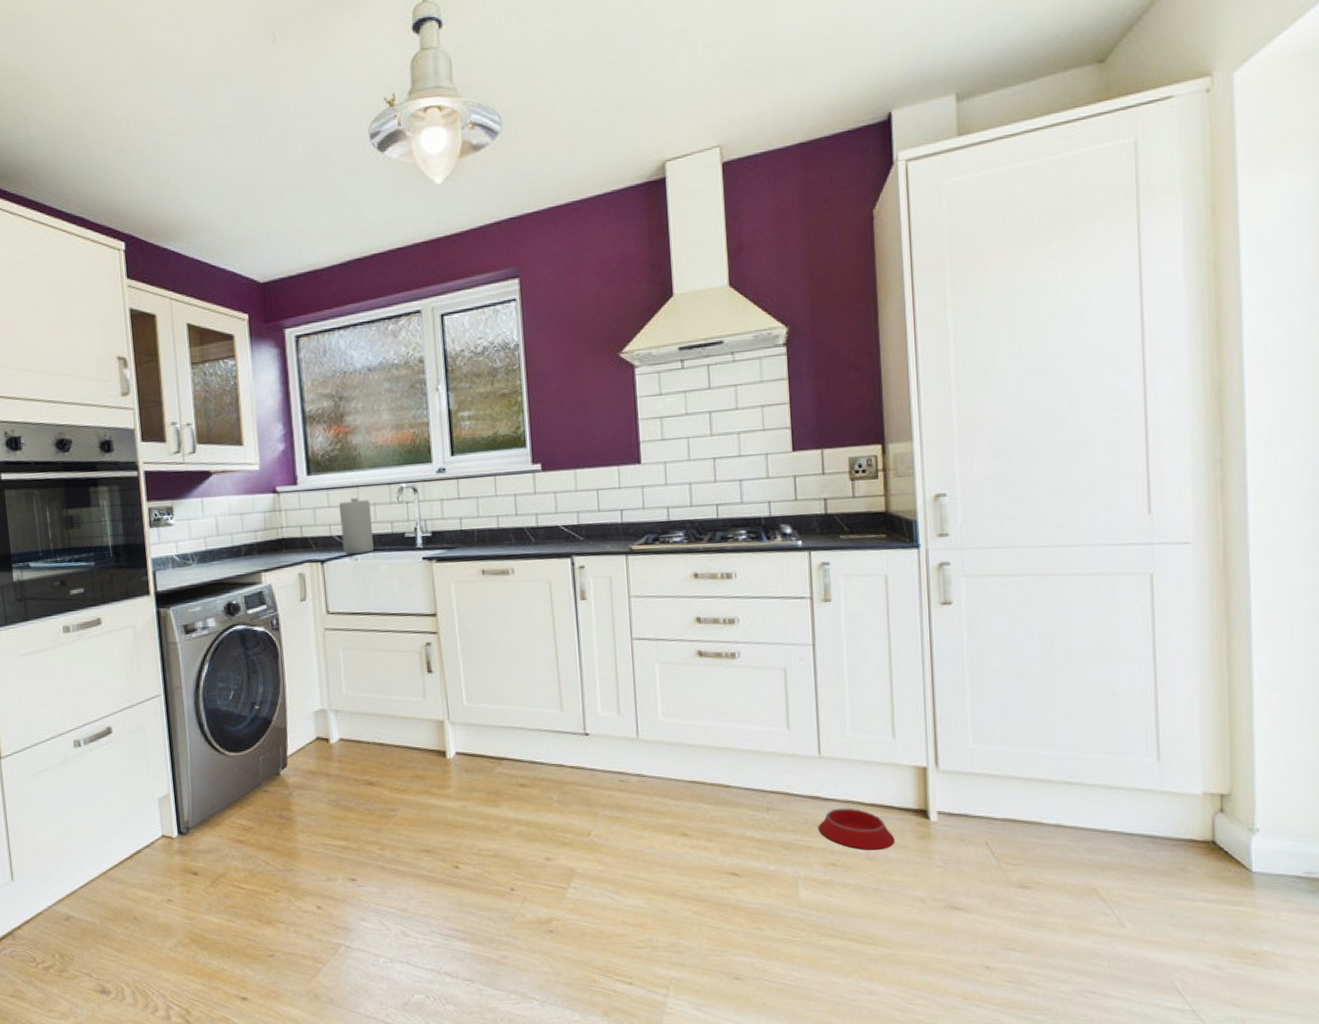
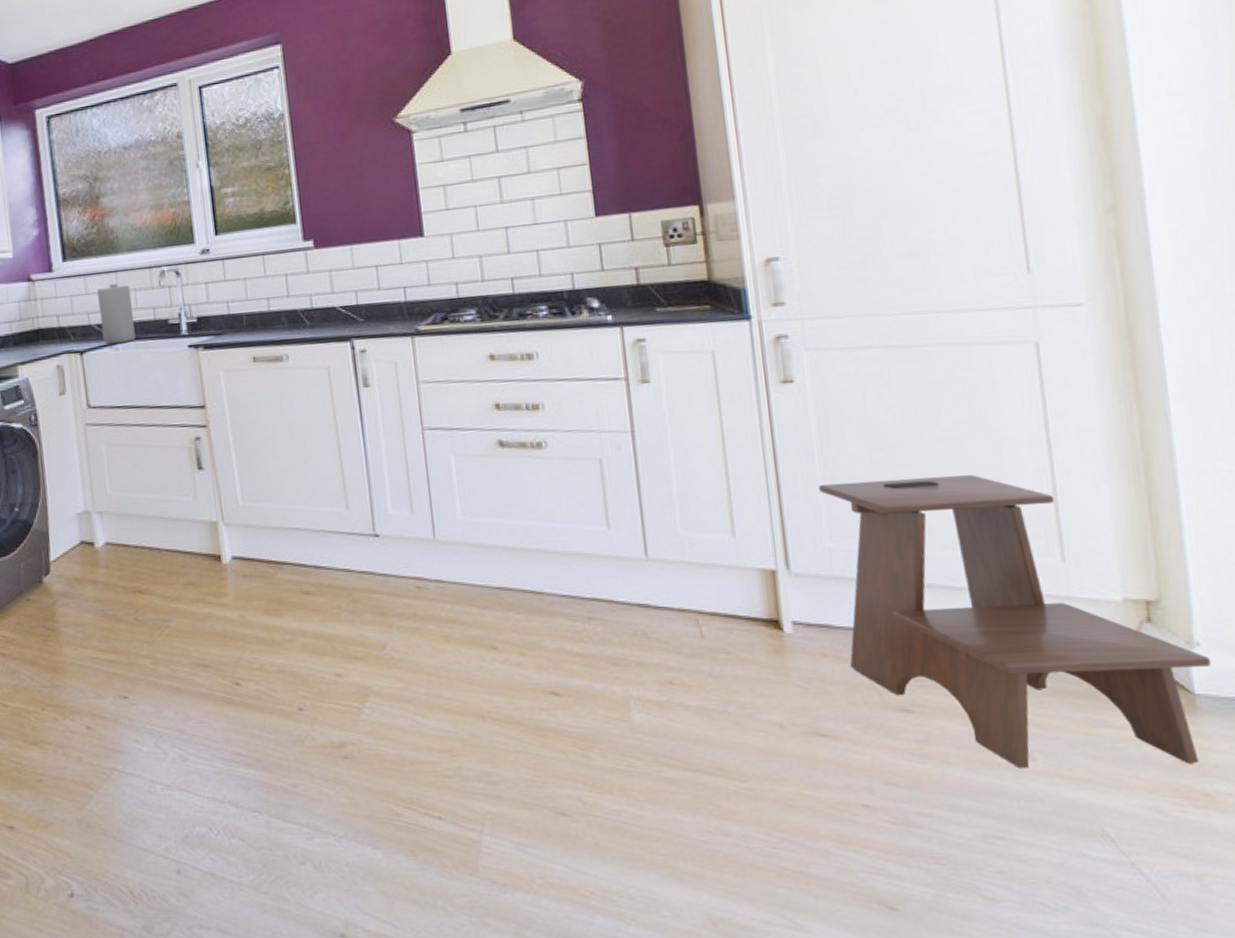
pet bowl: present [818,808,895,850] -> none [649,617,743,667]
step stool: none [967,687,1267,935] -> present [819,475,1212,769]

